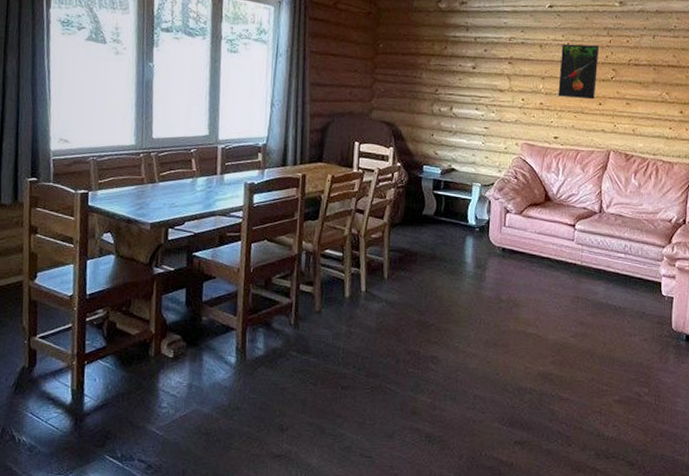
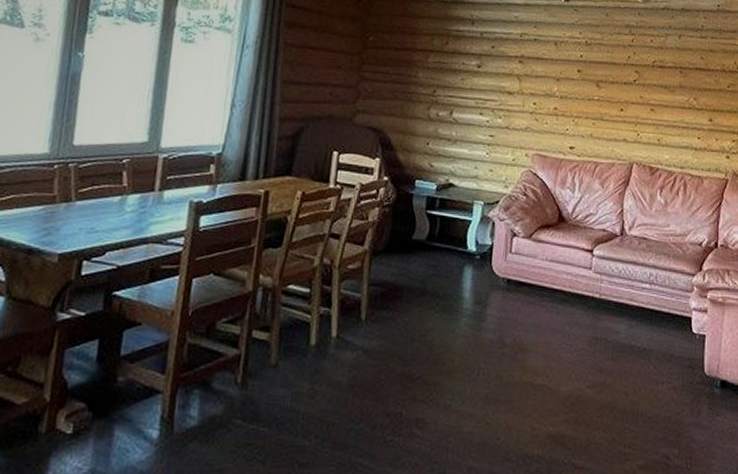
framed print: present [558,43,599,100] -> none [574,41,620,105]

